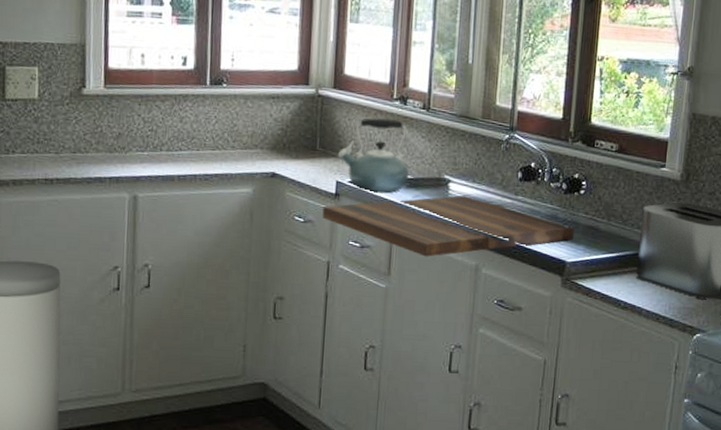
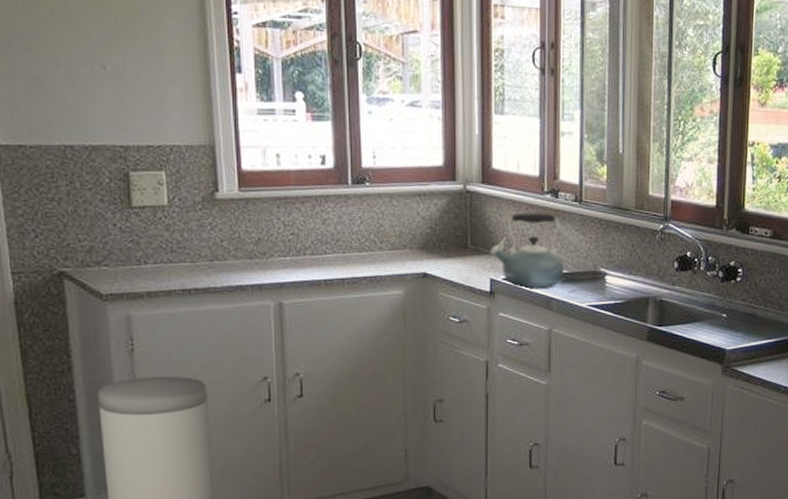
cutting board: present [322,195,575,257] -> none [478,287,732,352]

